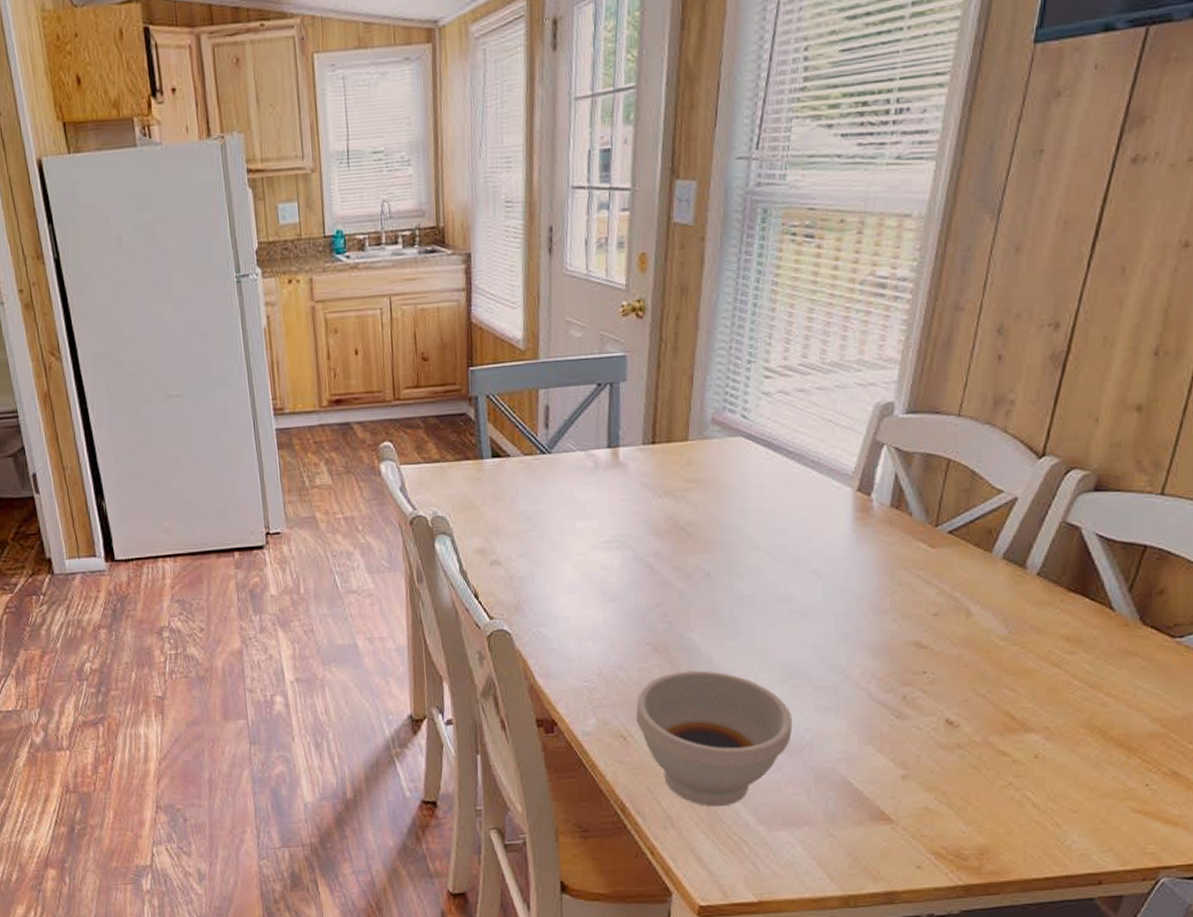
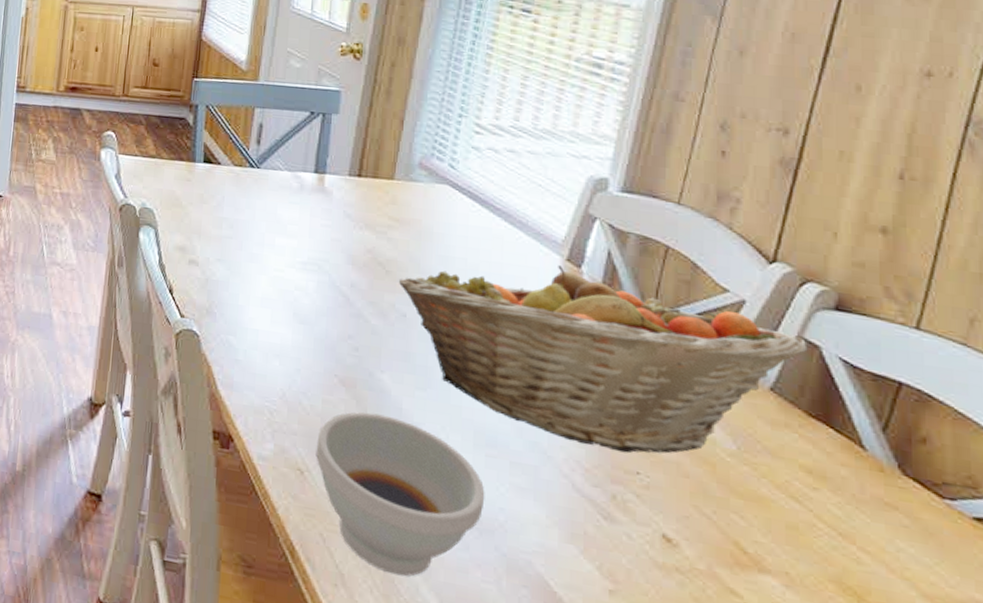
fruit basket: none [701,497,1070,658] -> present [399,265,808,454]

